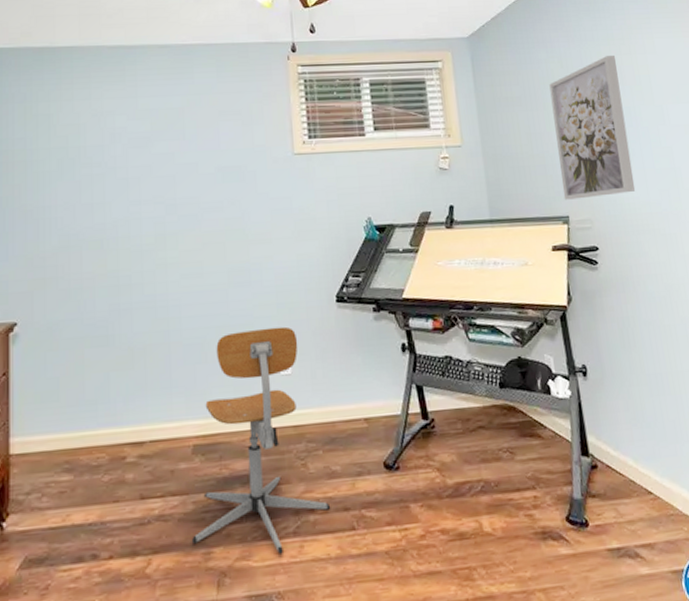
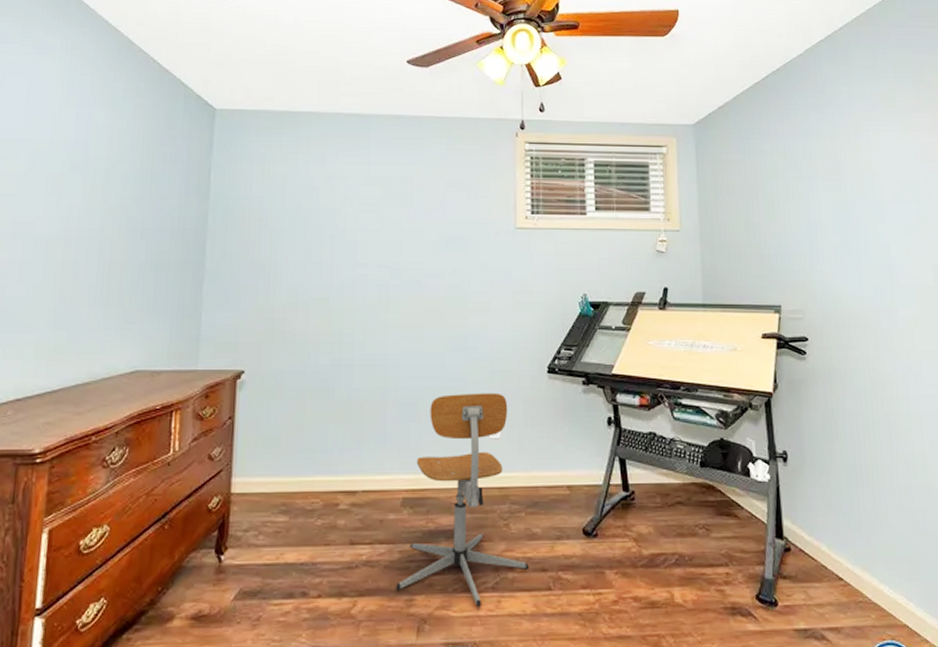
wall art: present [549,56,636,200] -> none [771,151,850,290]

